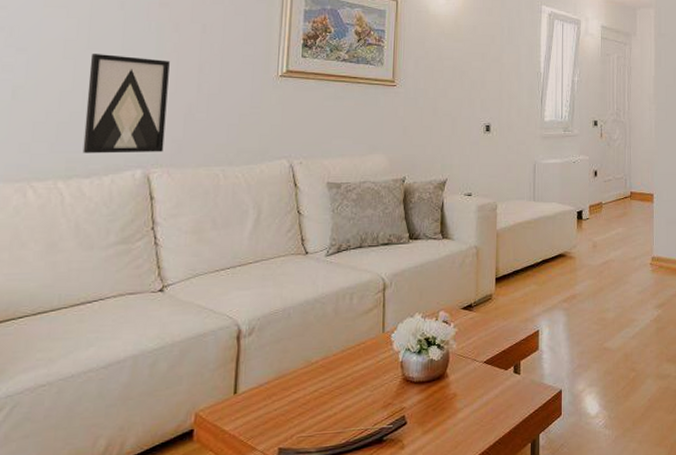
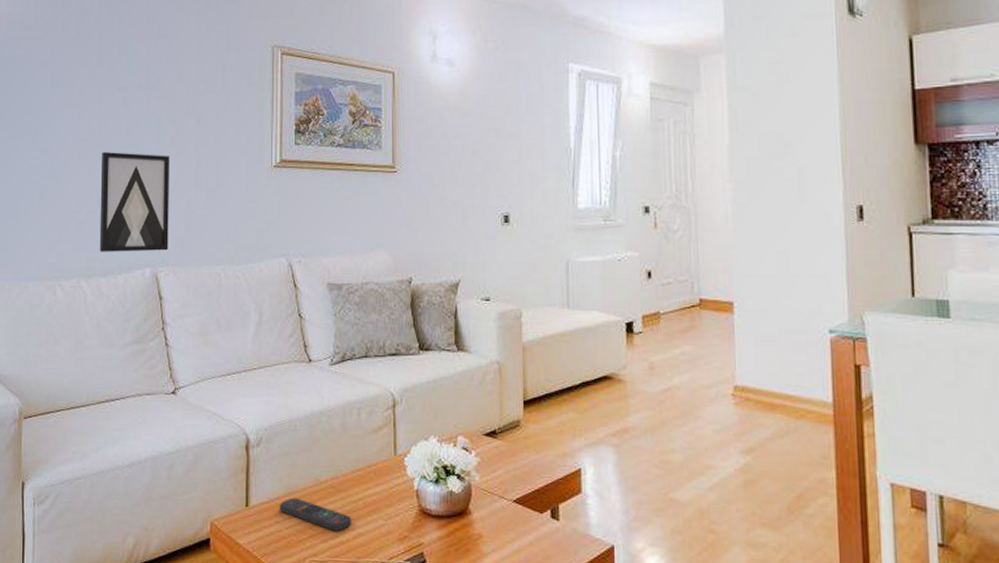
remote control: none [268,380,339,407] -> present [279,497,351,531]

